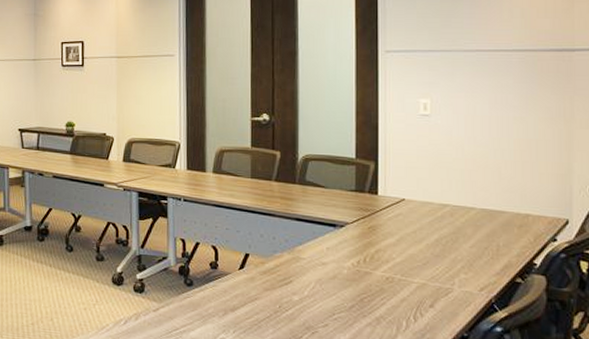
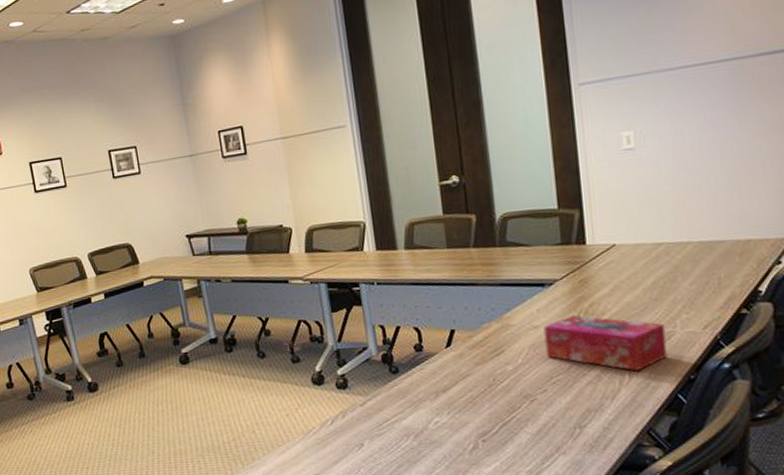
tissue box: none [331,258,444,321] -> present [543,315,668,372]

